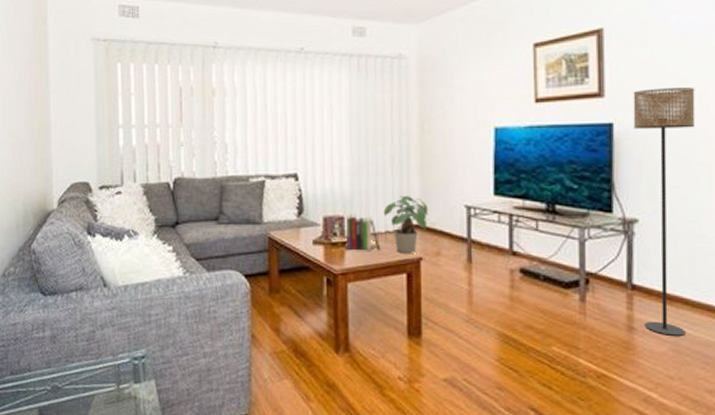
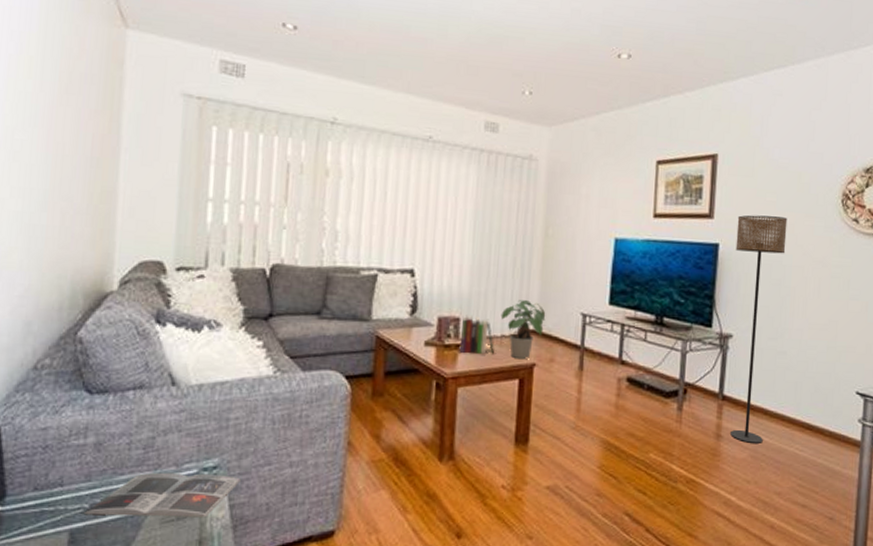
magazine: none [47,361,165,400] -> present [83,472,242,518]

